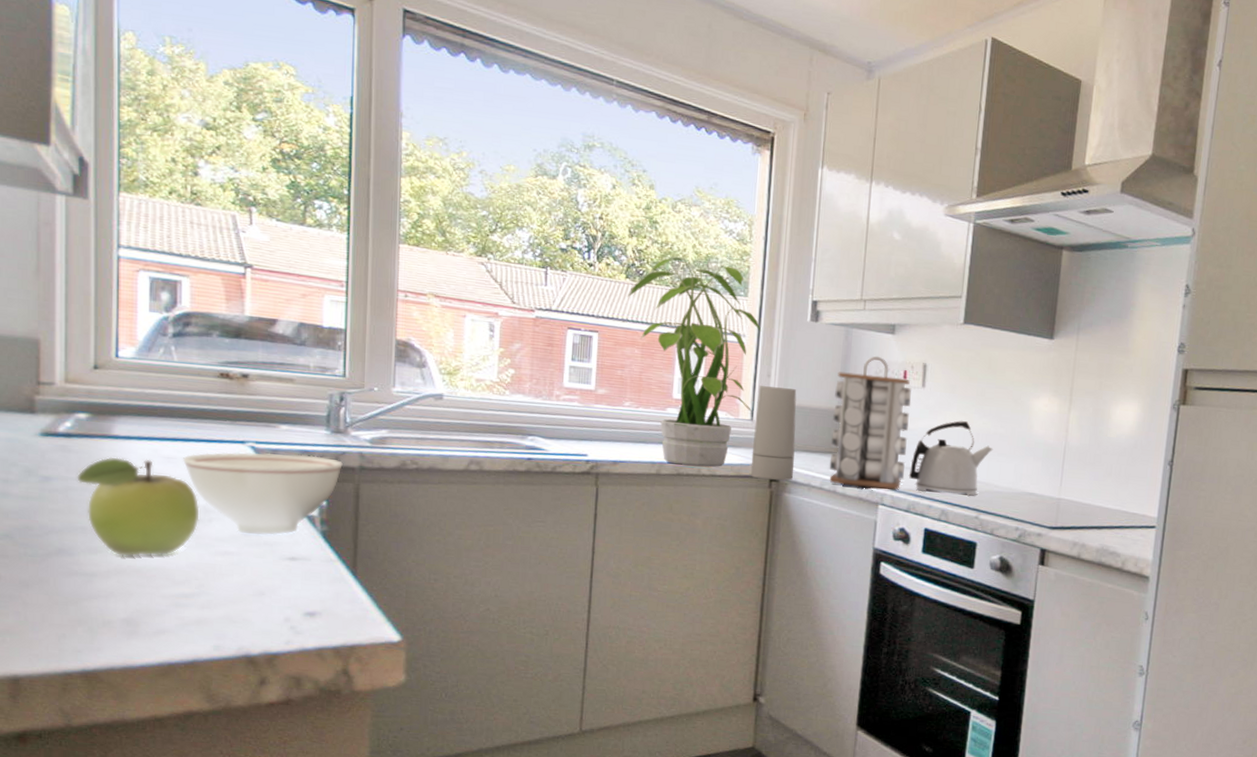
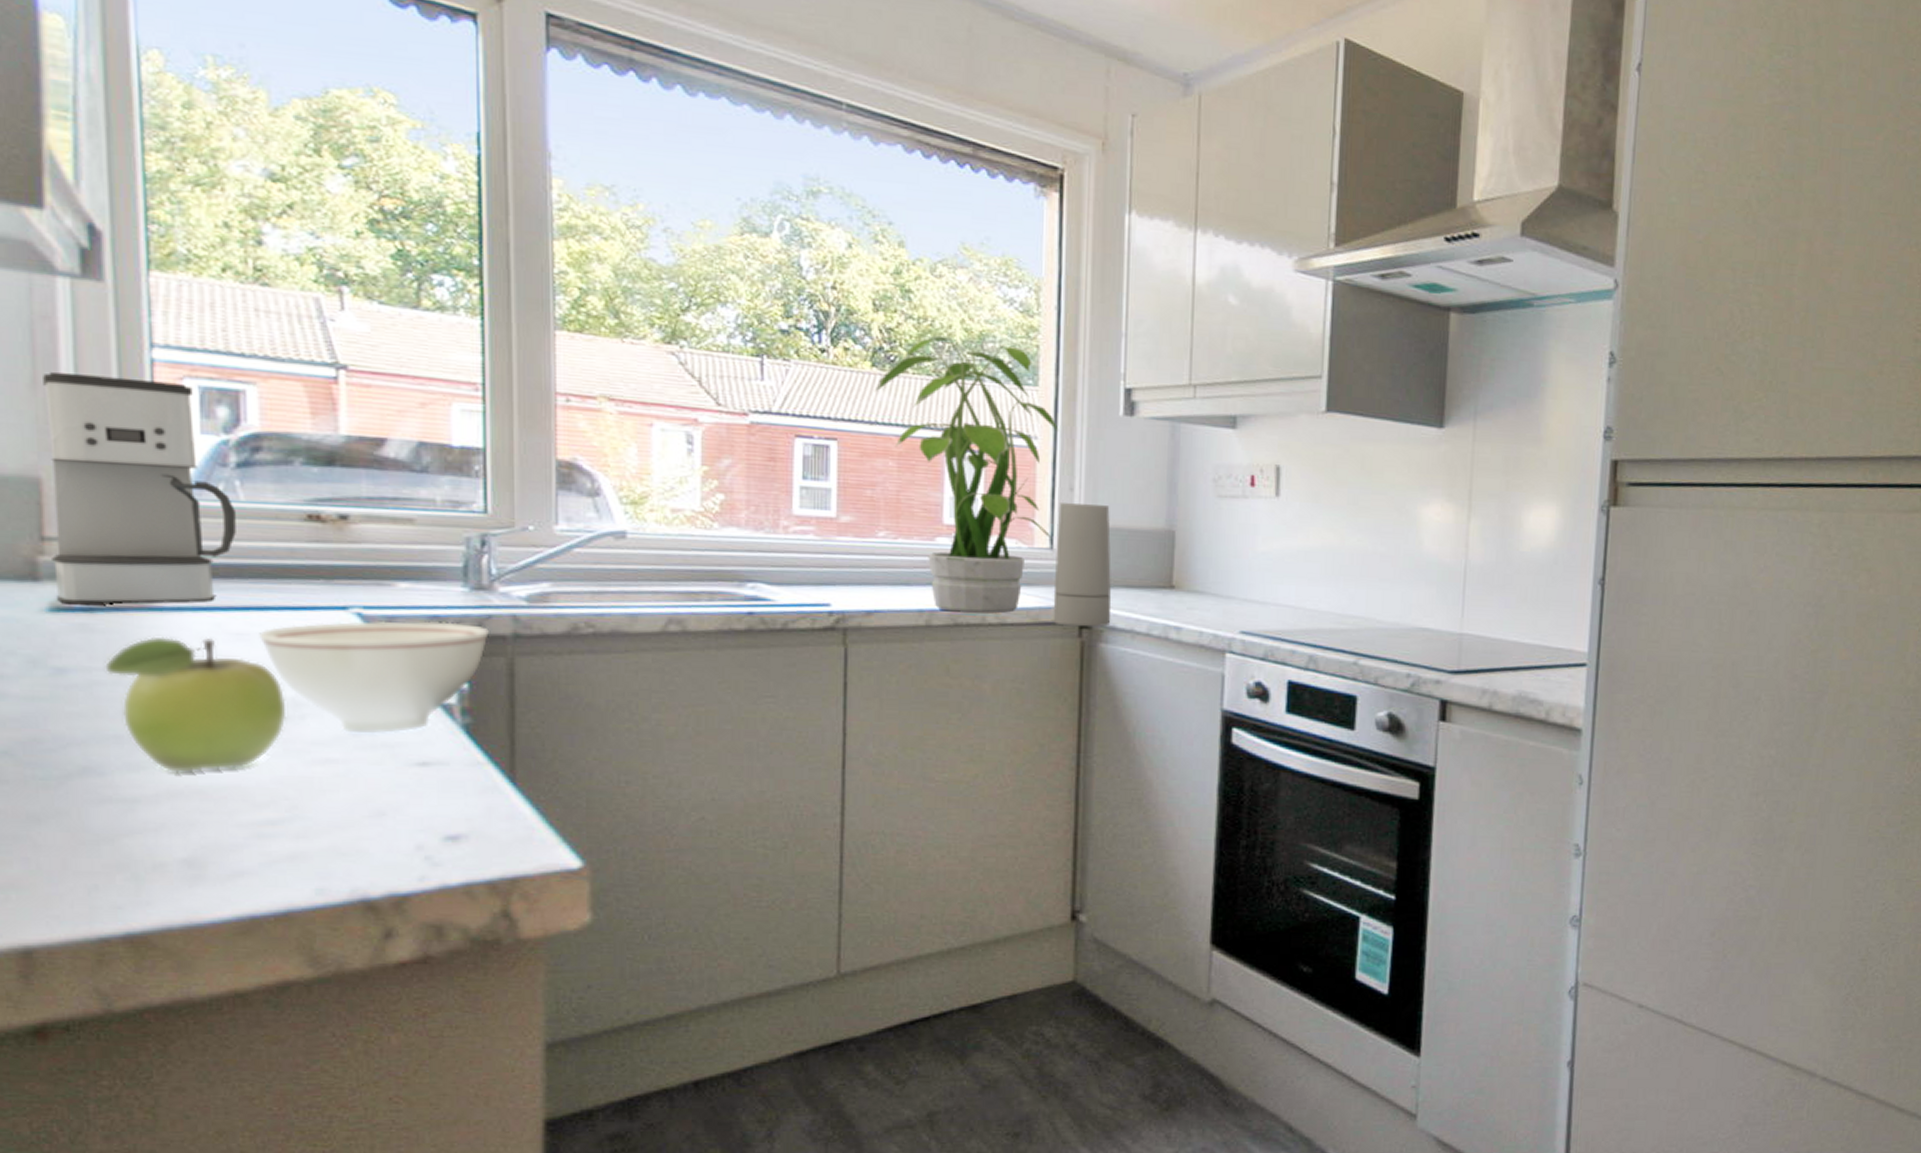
coffee maker: none [44,264,171,435] -> present [43,372,236,605]
spice rack: present [829,356,913,490] -> none [1158,457,1263,633]
kettle: present [908,421,993,496] -> none [1263,538,1373,636]

